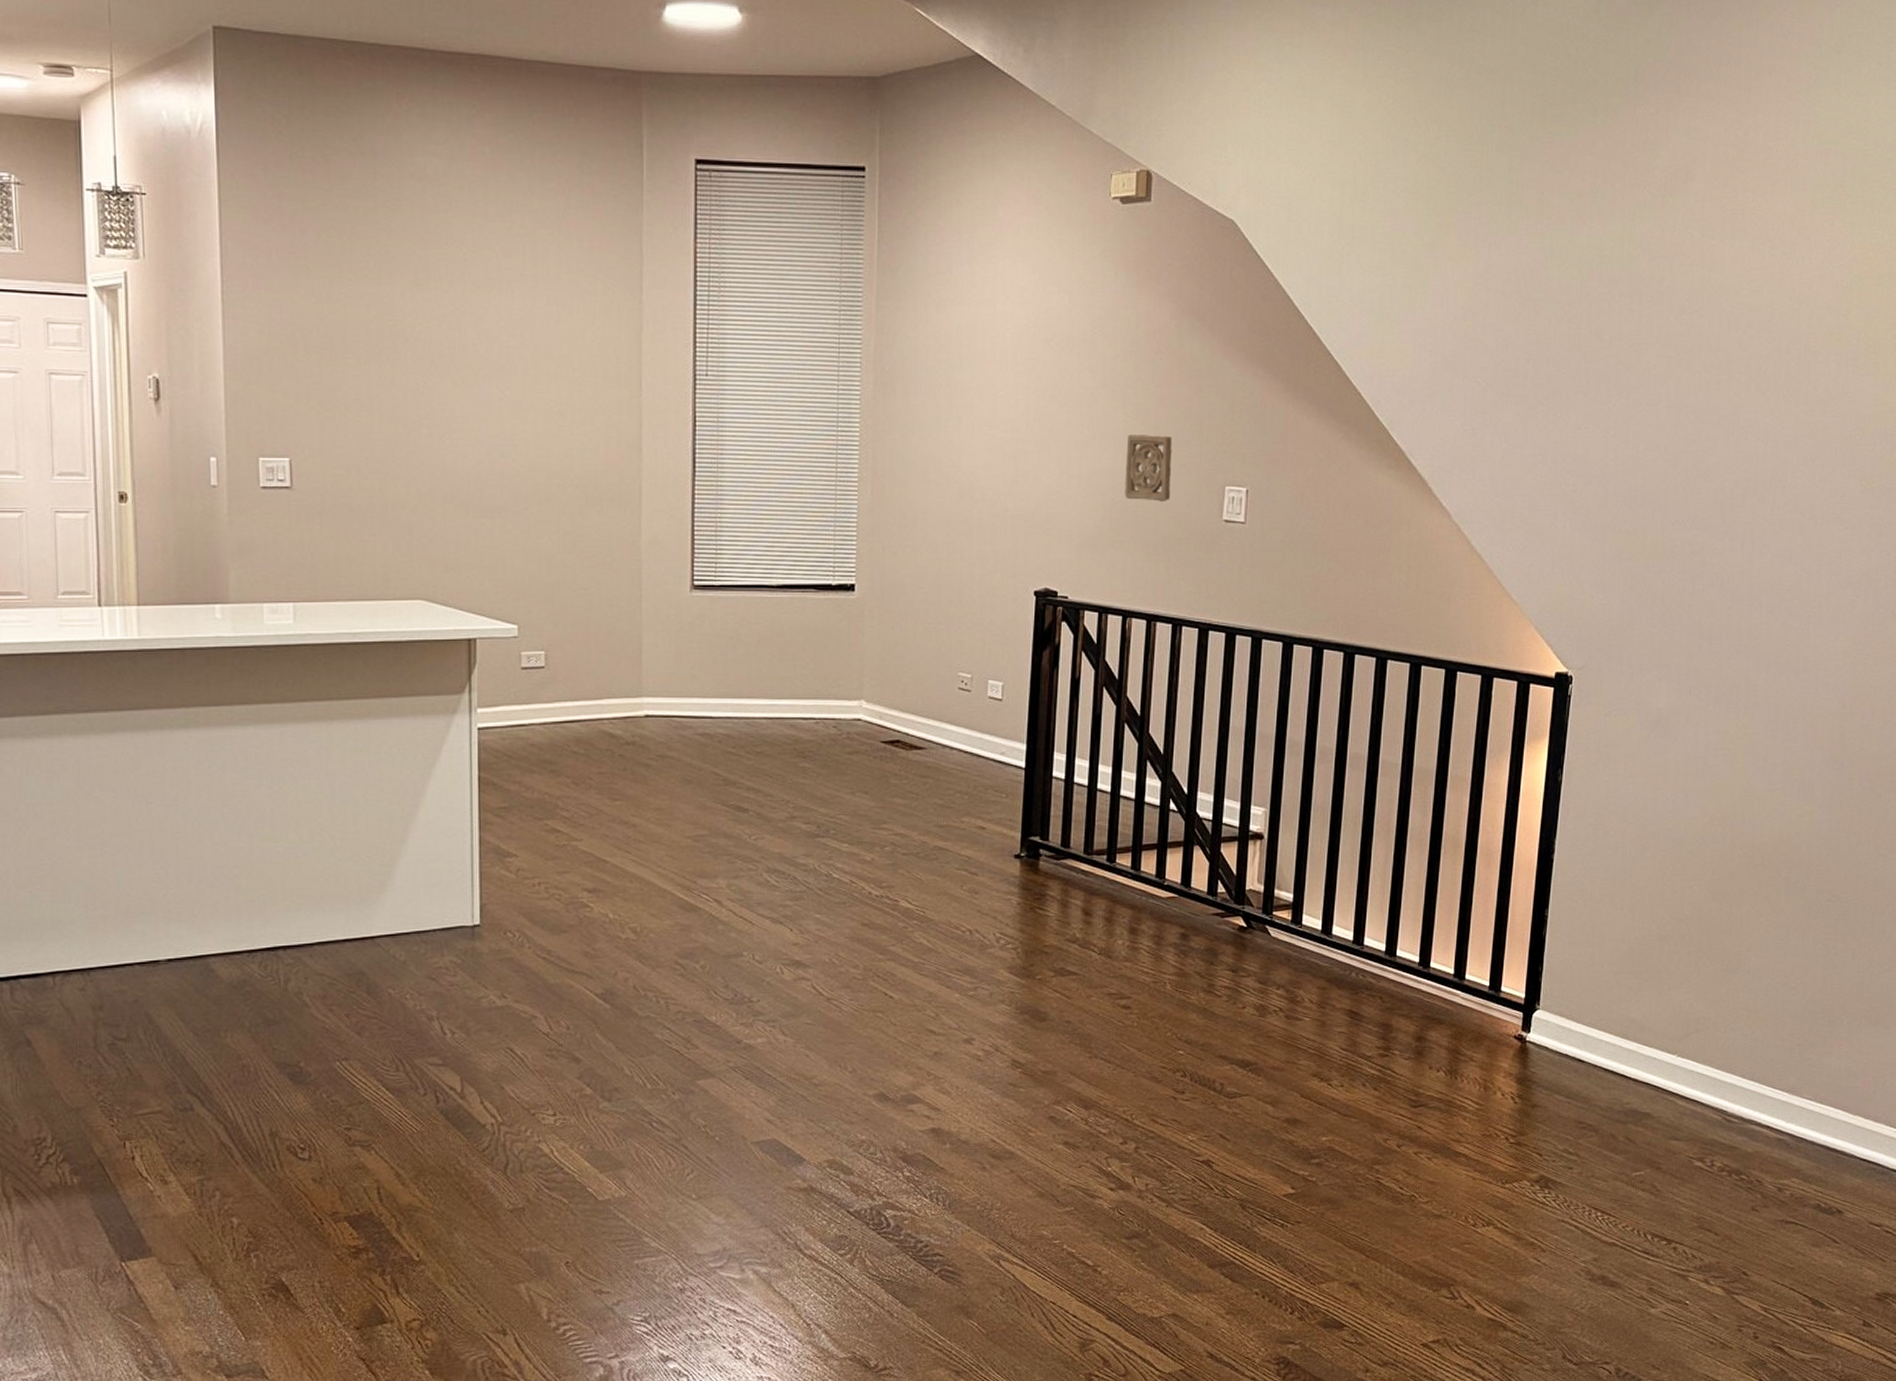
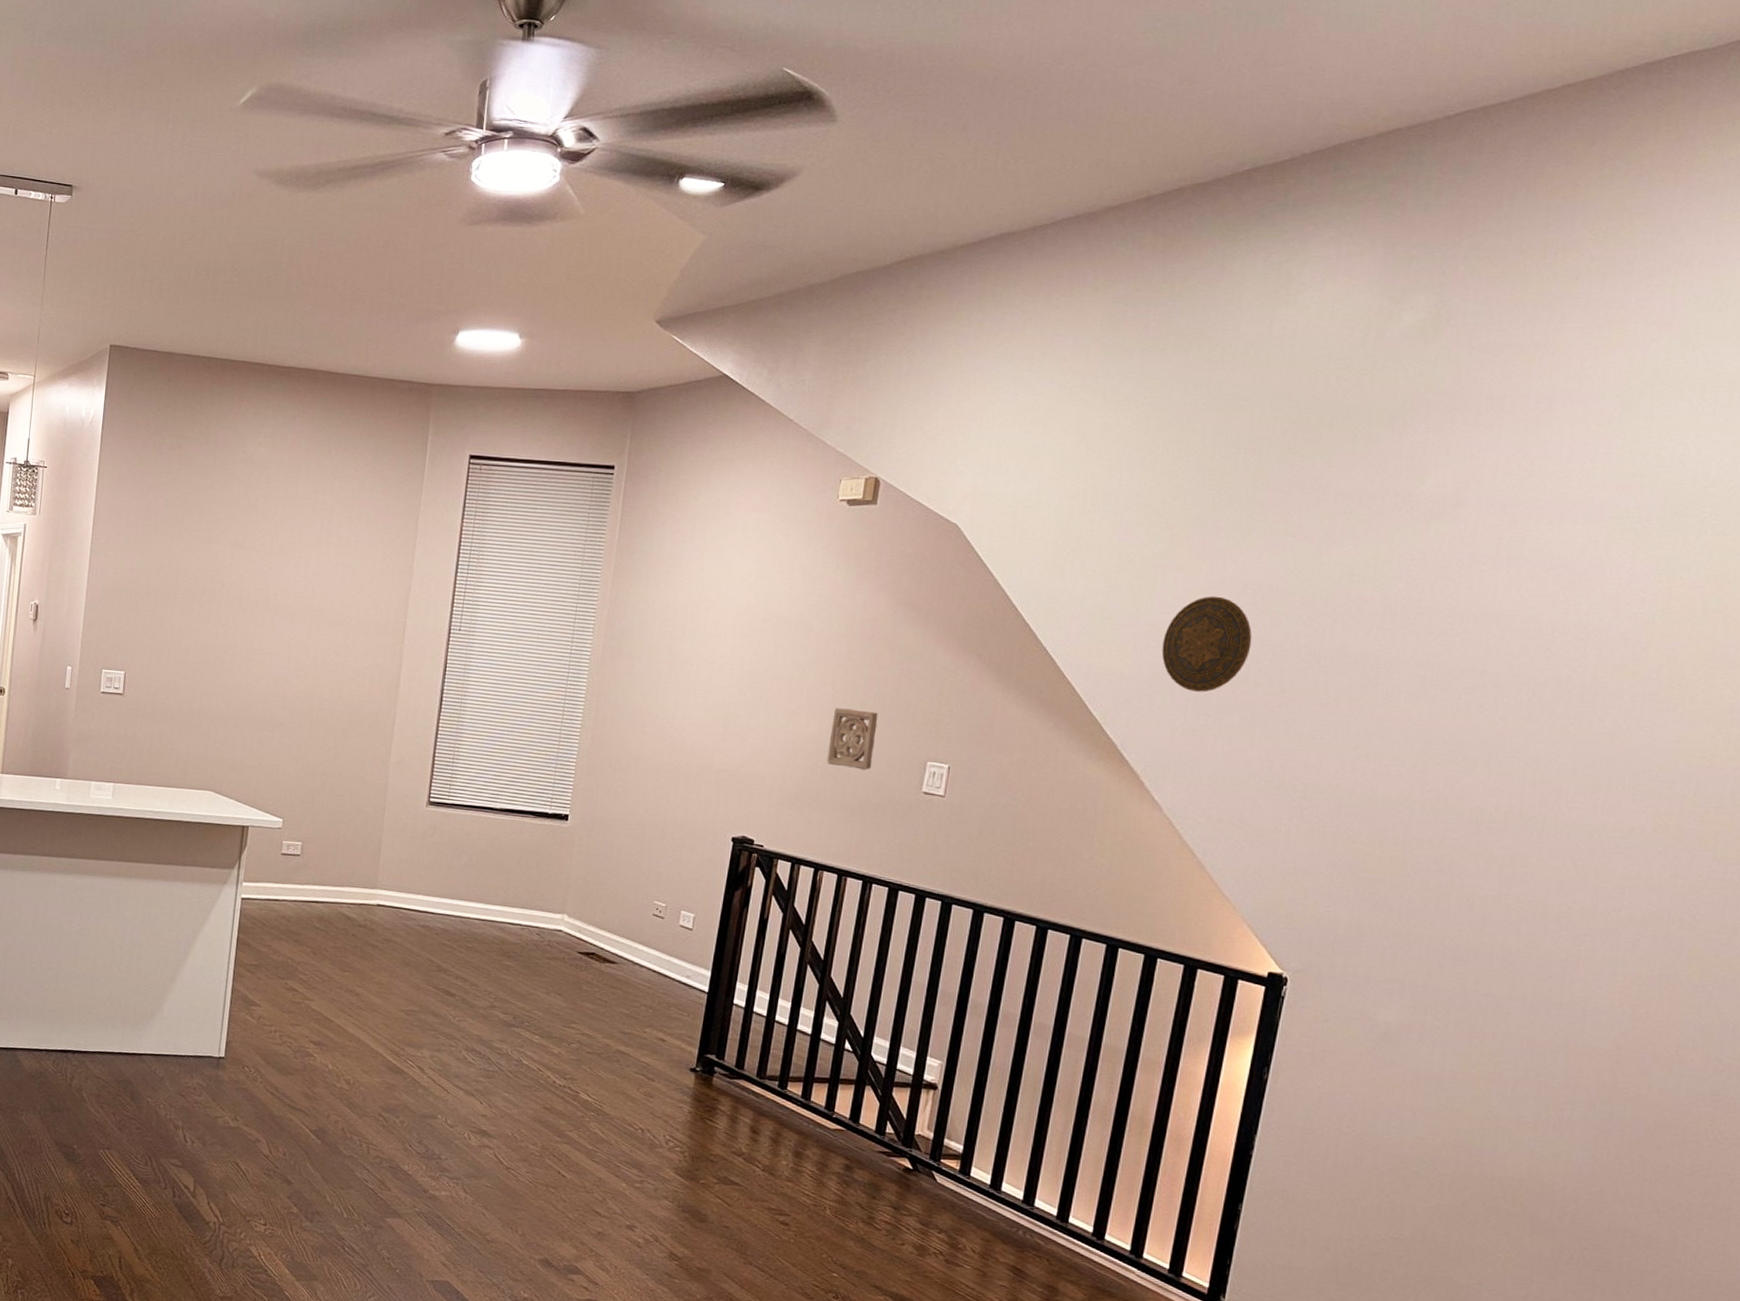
decorative plate: none [1438,285,1519,388] -> present [1161,596,1252,692]

